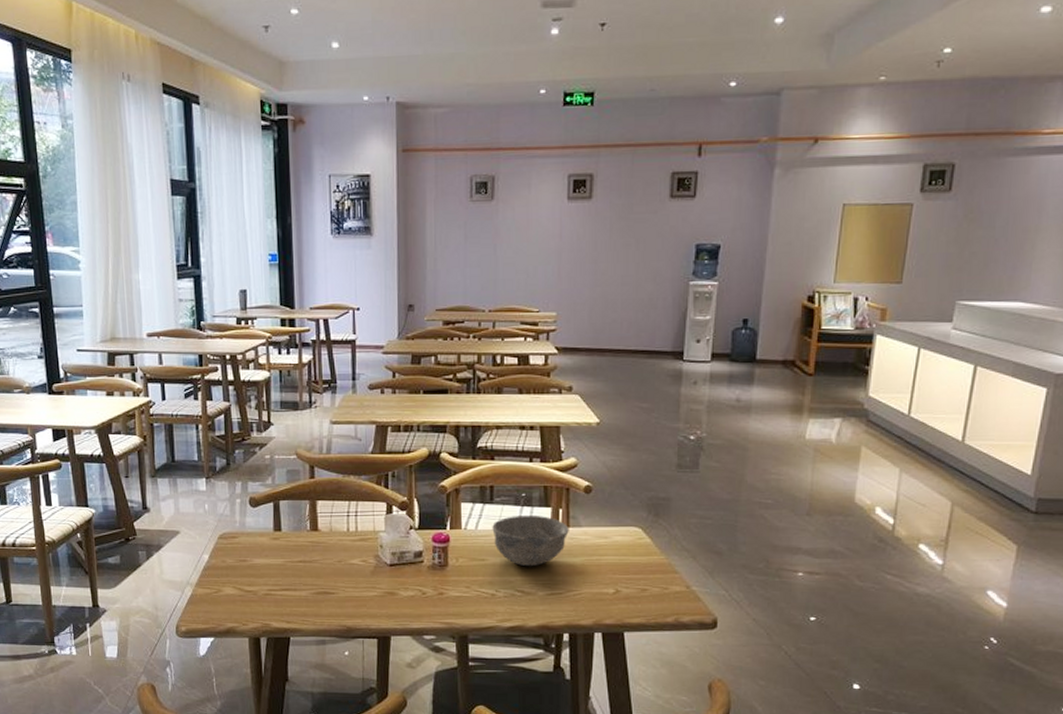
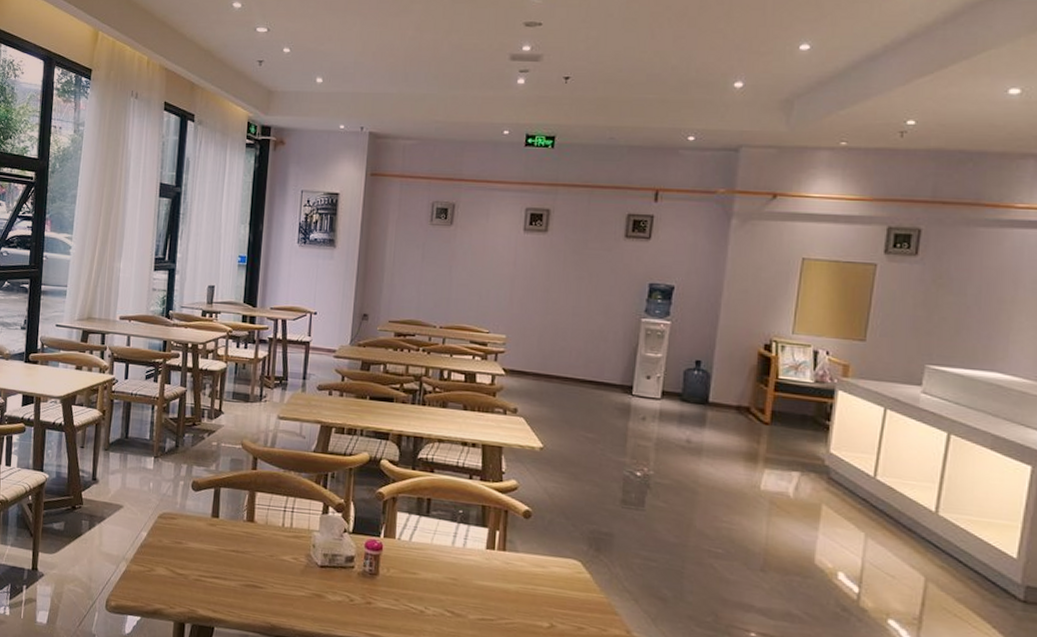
bowl: present [492,514,569,567] -> none [426,532,505,588]

